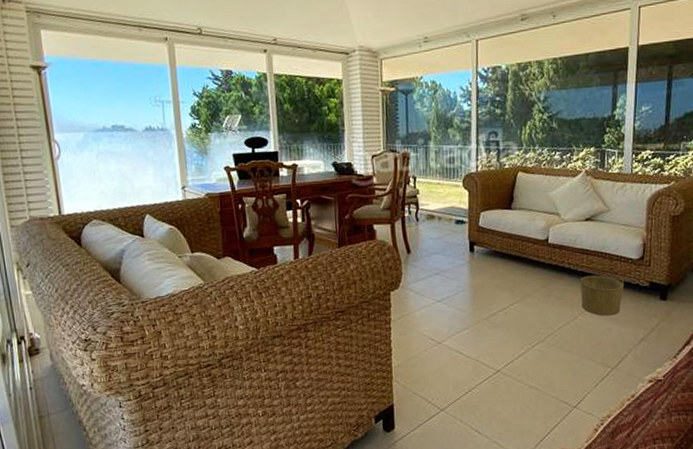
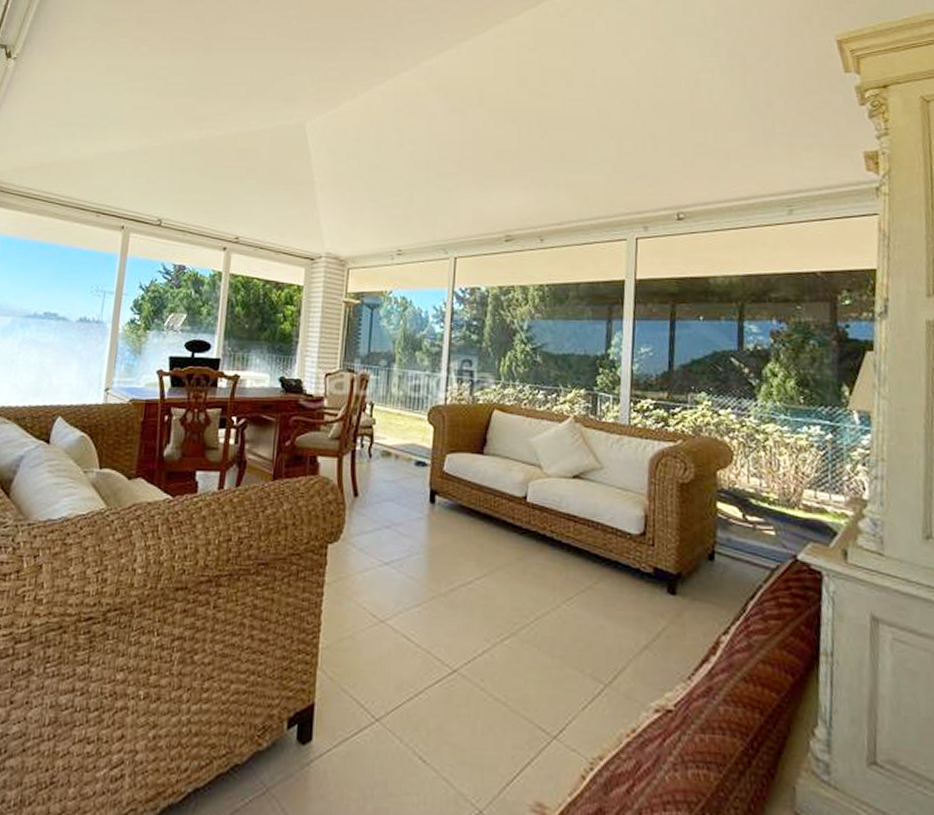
basket: present [579,275,625,316] -> none [564,550,622,609]

